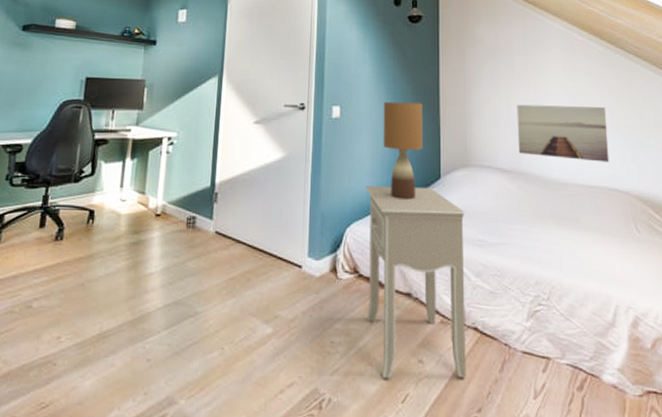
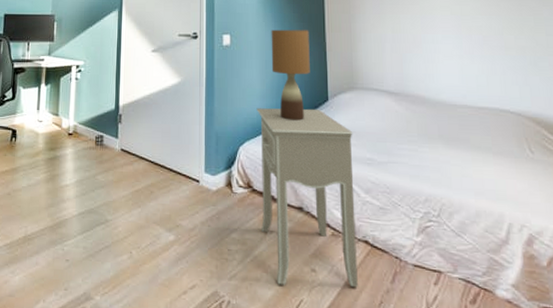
wall art: present [517,104,610,162] -> none [402,29,500,84]

